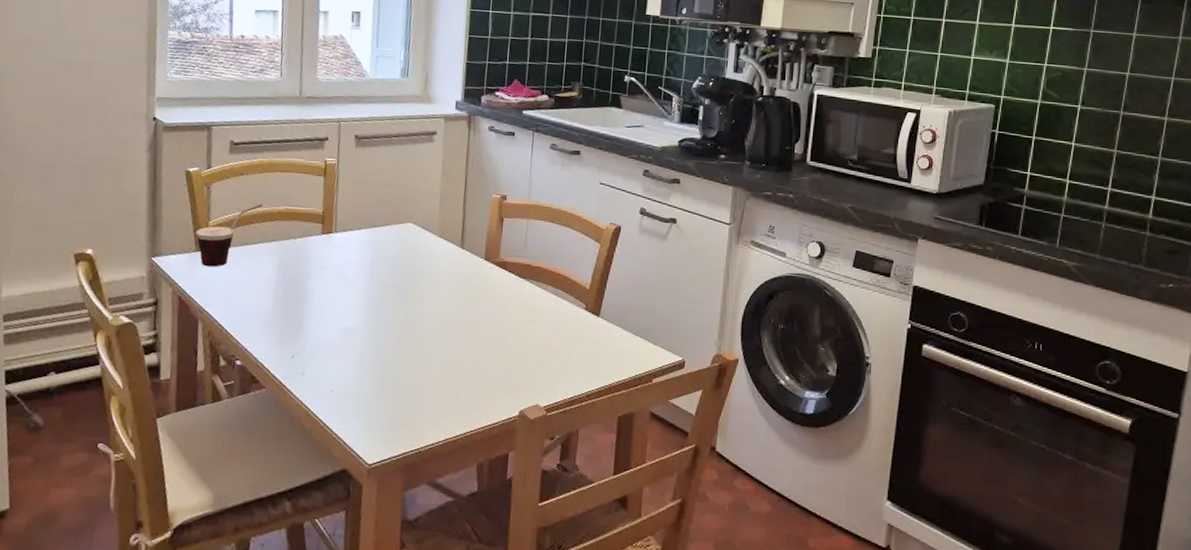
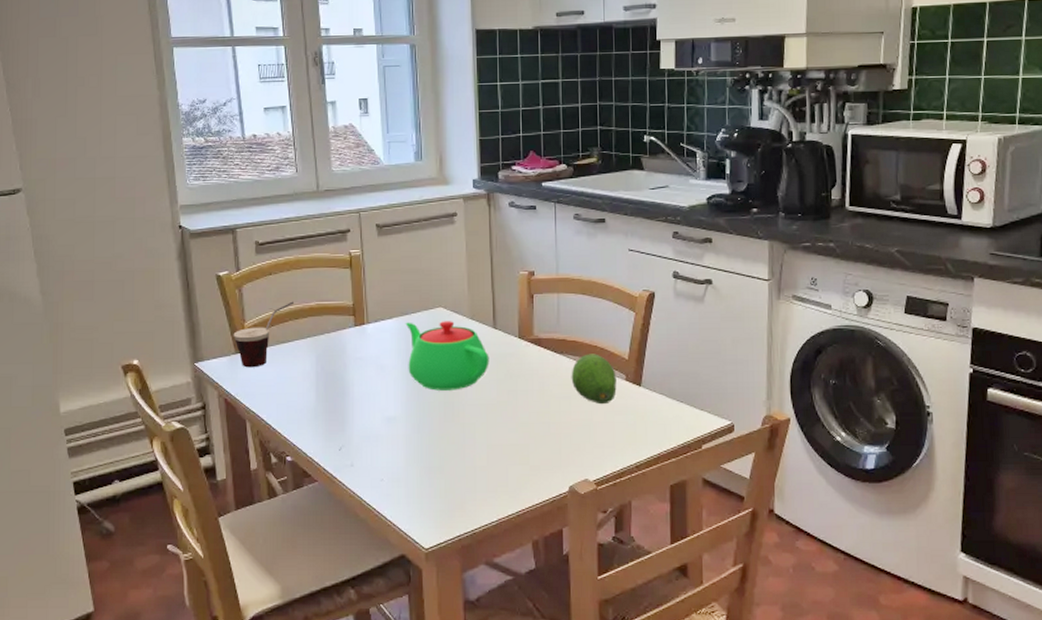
teapot: none [371,234,454,307] -> present [405,321,490,391]
fruit: none [532,280,576,332] -> present [571,354,617,405]

